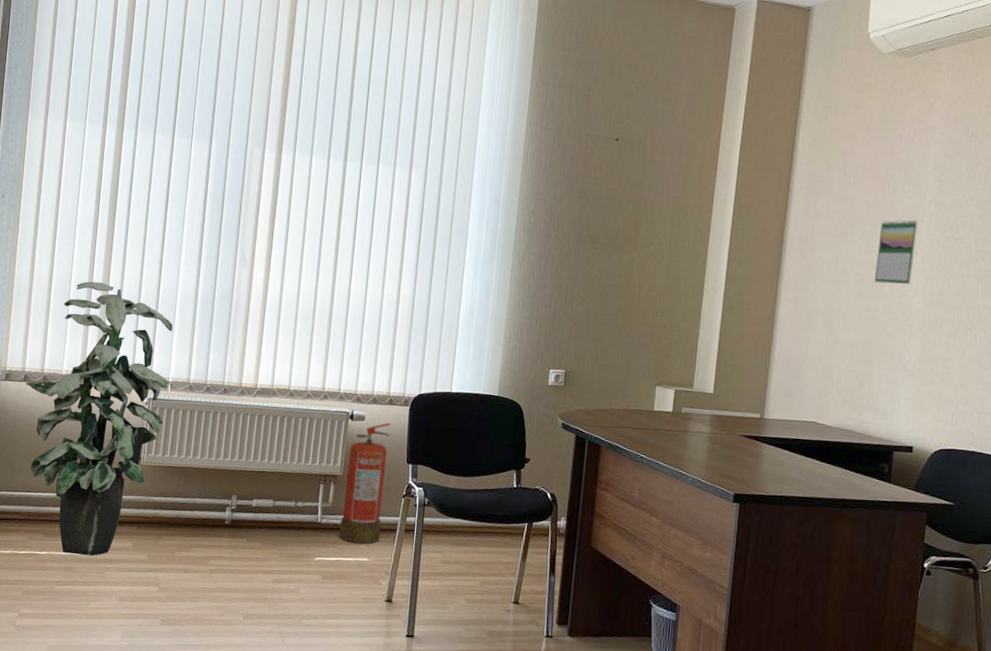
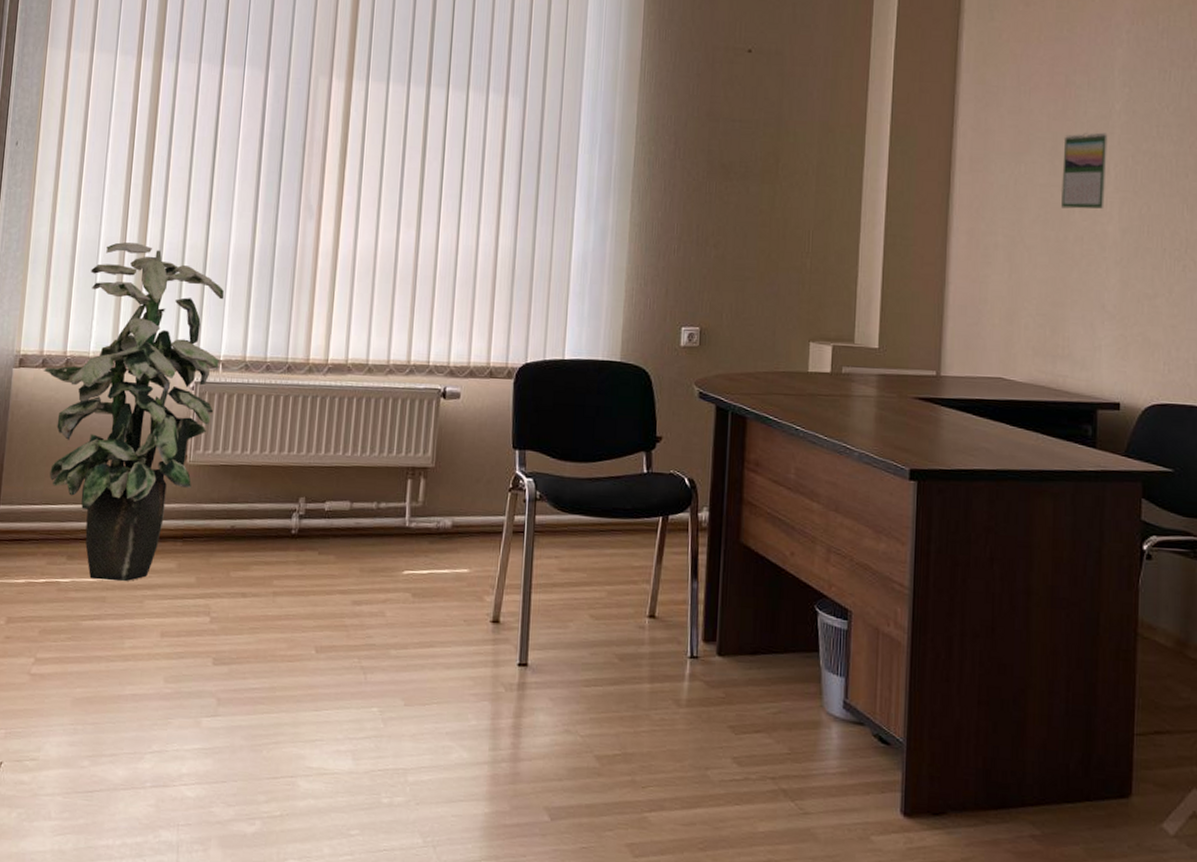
fire extinguisher: present [339,423,390,544] -> none [432,400,492,551]

